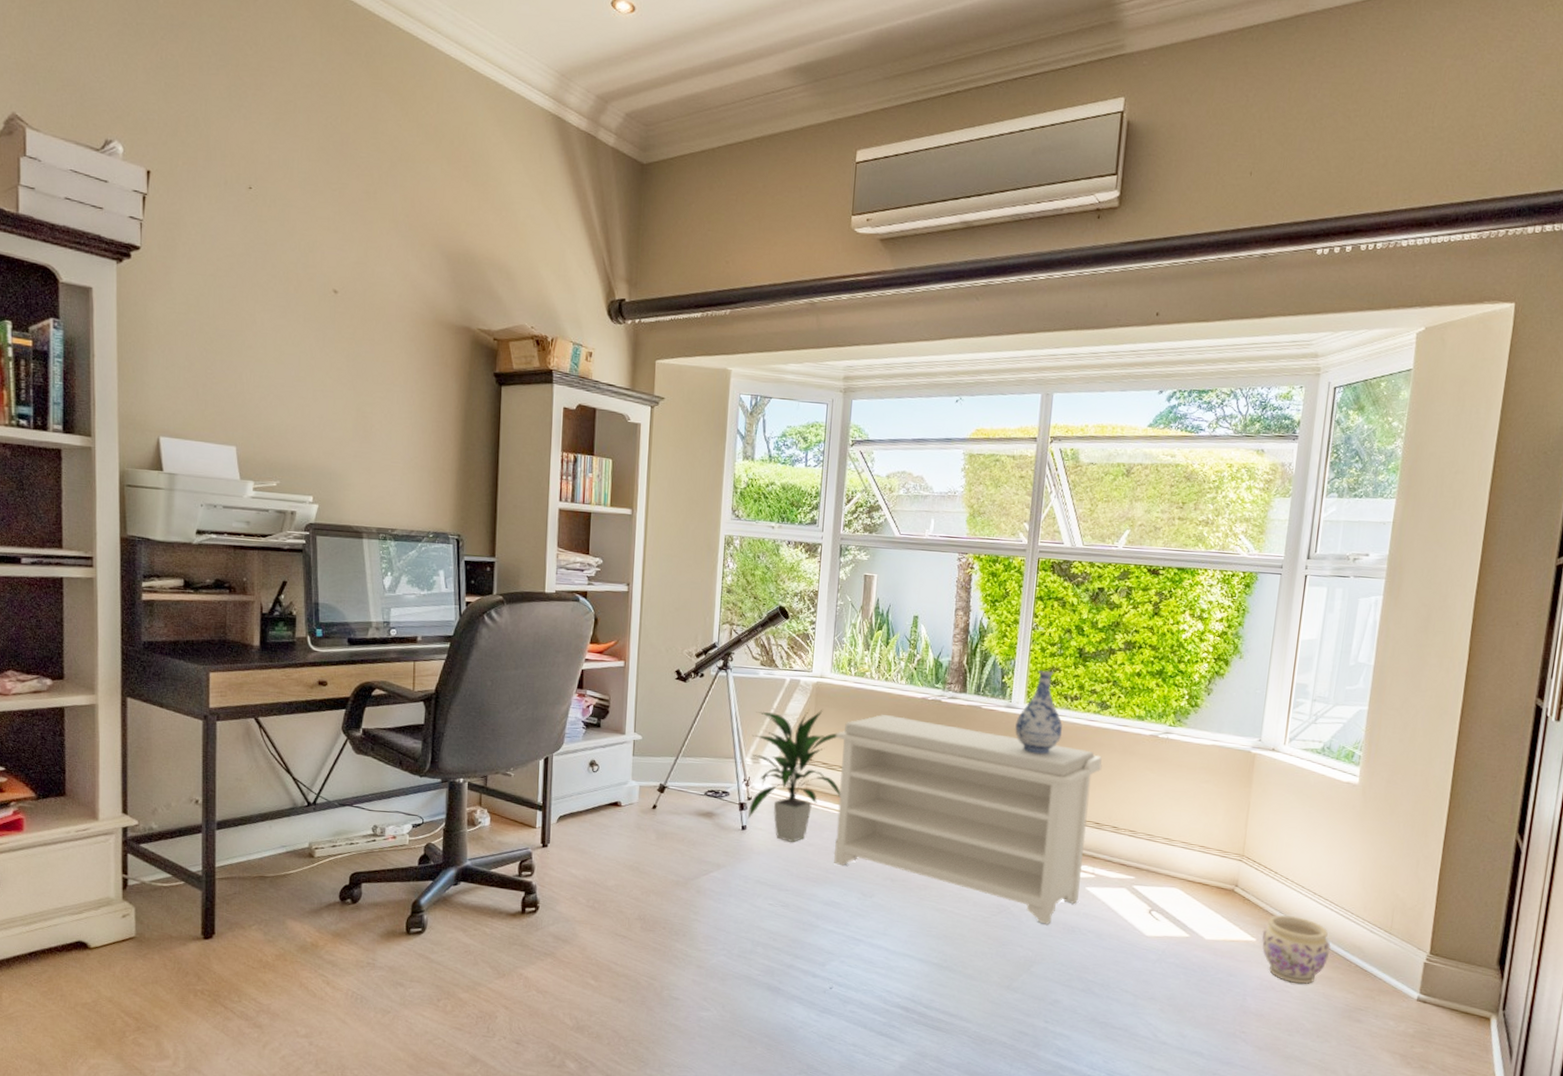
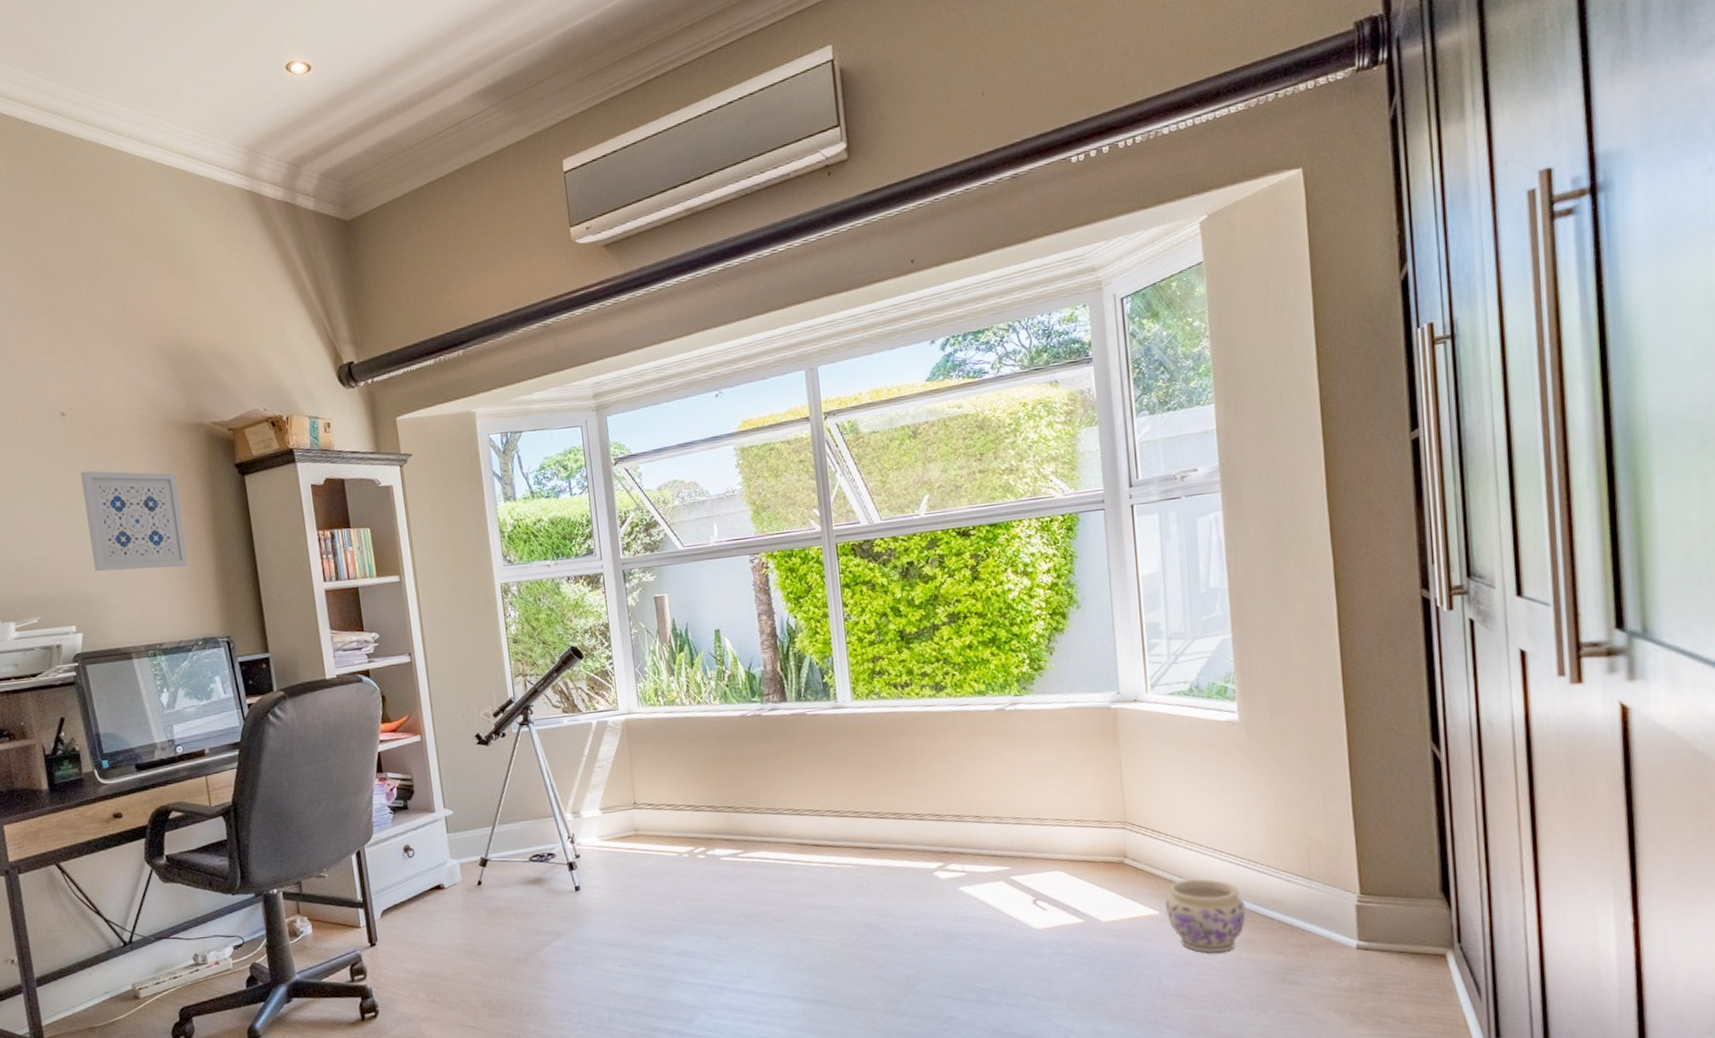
wall art: none [341,350,435,461] -> present [80,470,189,572]
indoor plant: present [747,709,841,842] -> none [567,748,674,895]
bench: present [833,714,1102,925] -> none [656,738,953,936]
vase: present [1015,669,1063,755] -> none [846,661,900,753]

